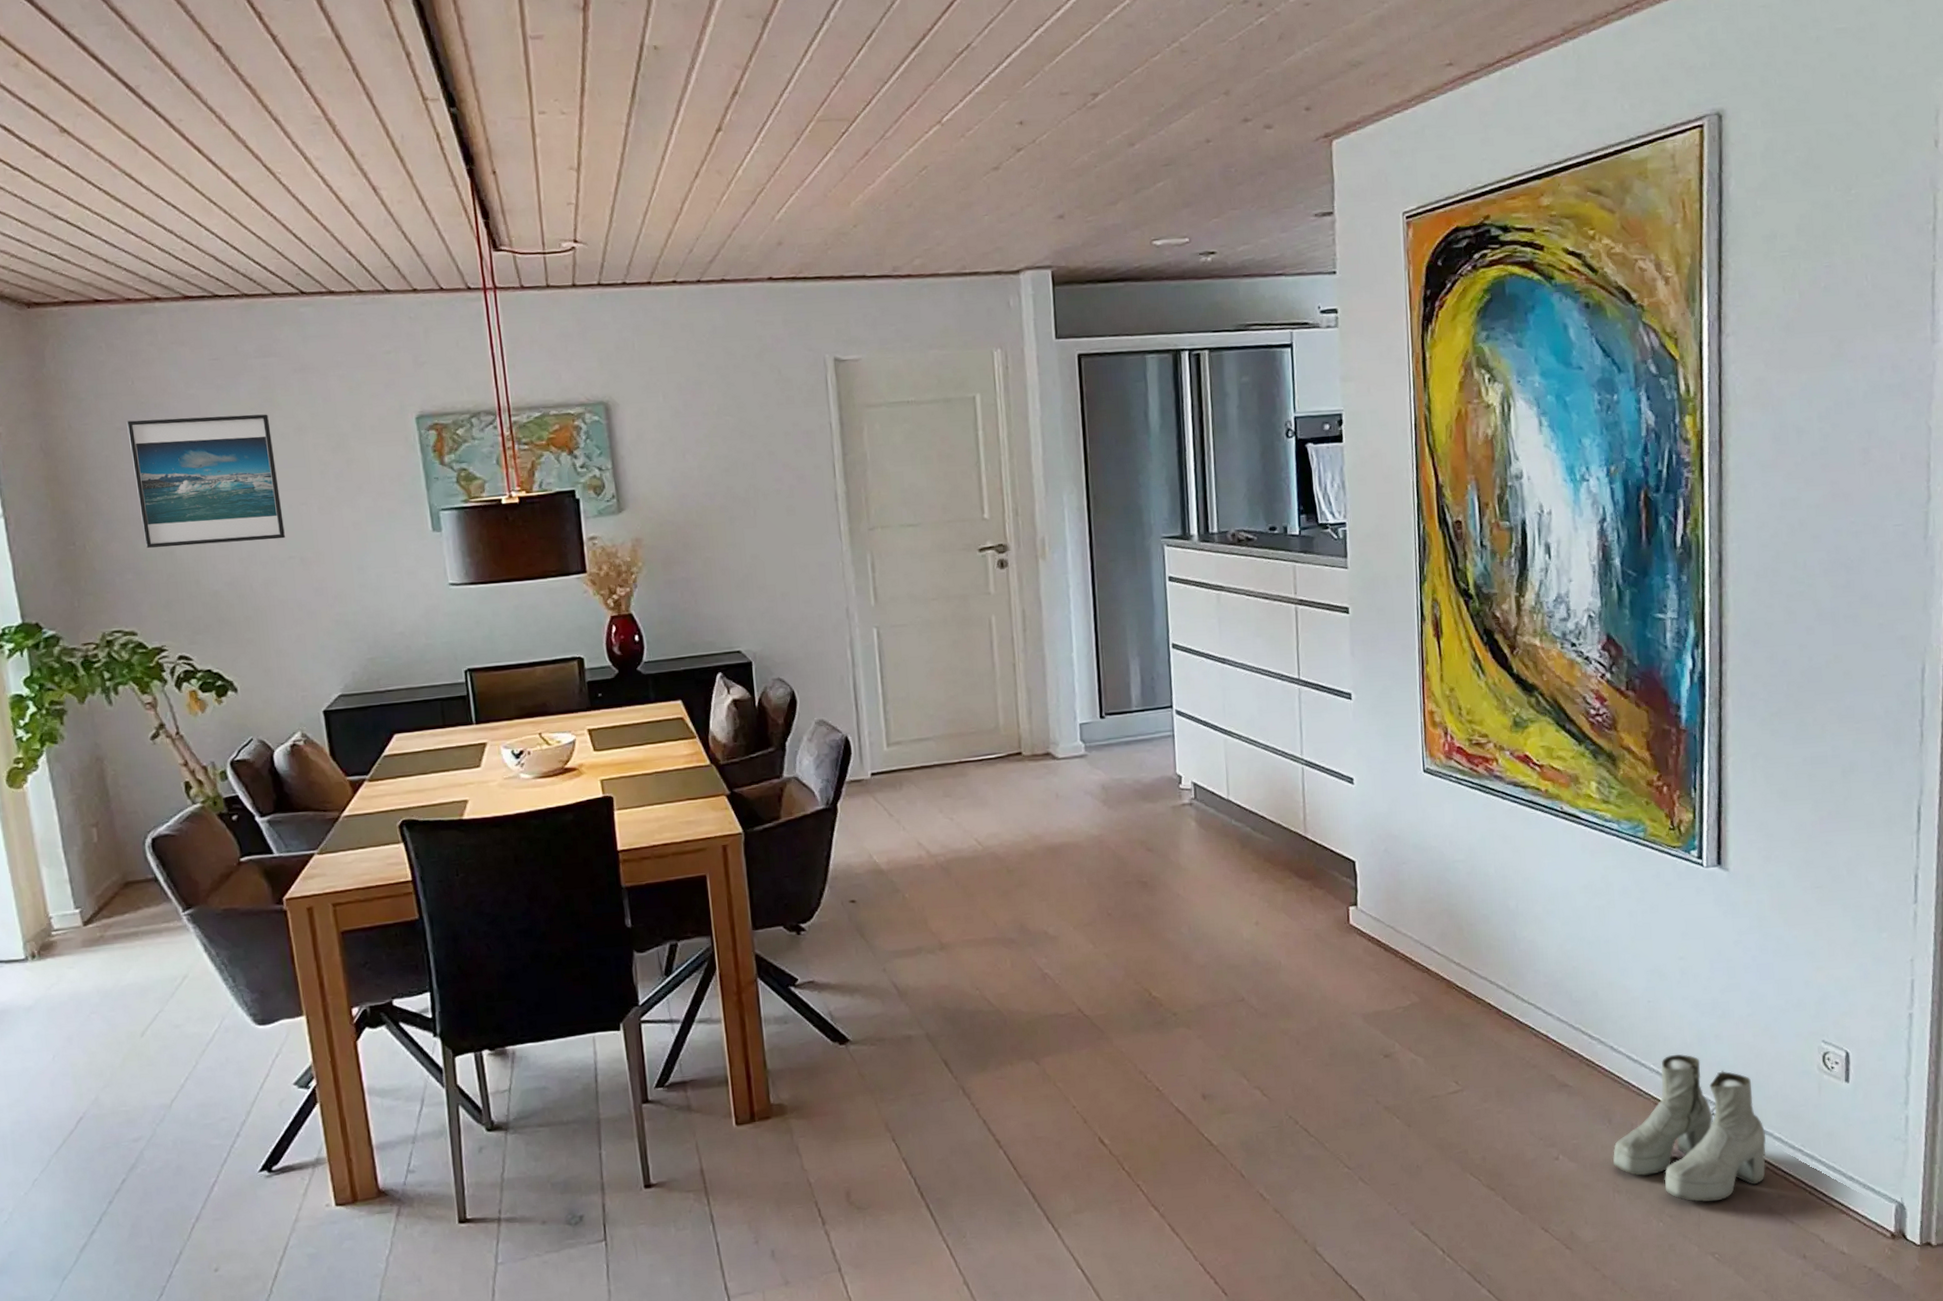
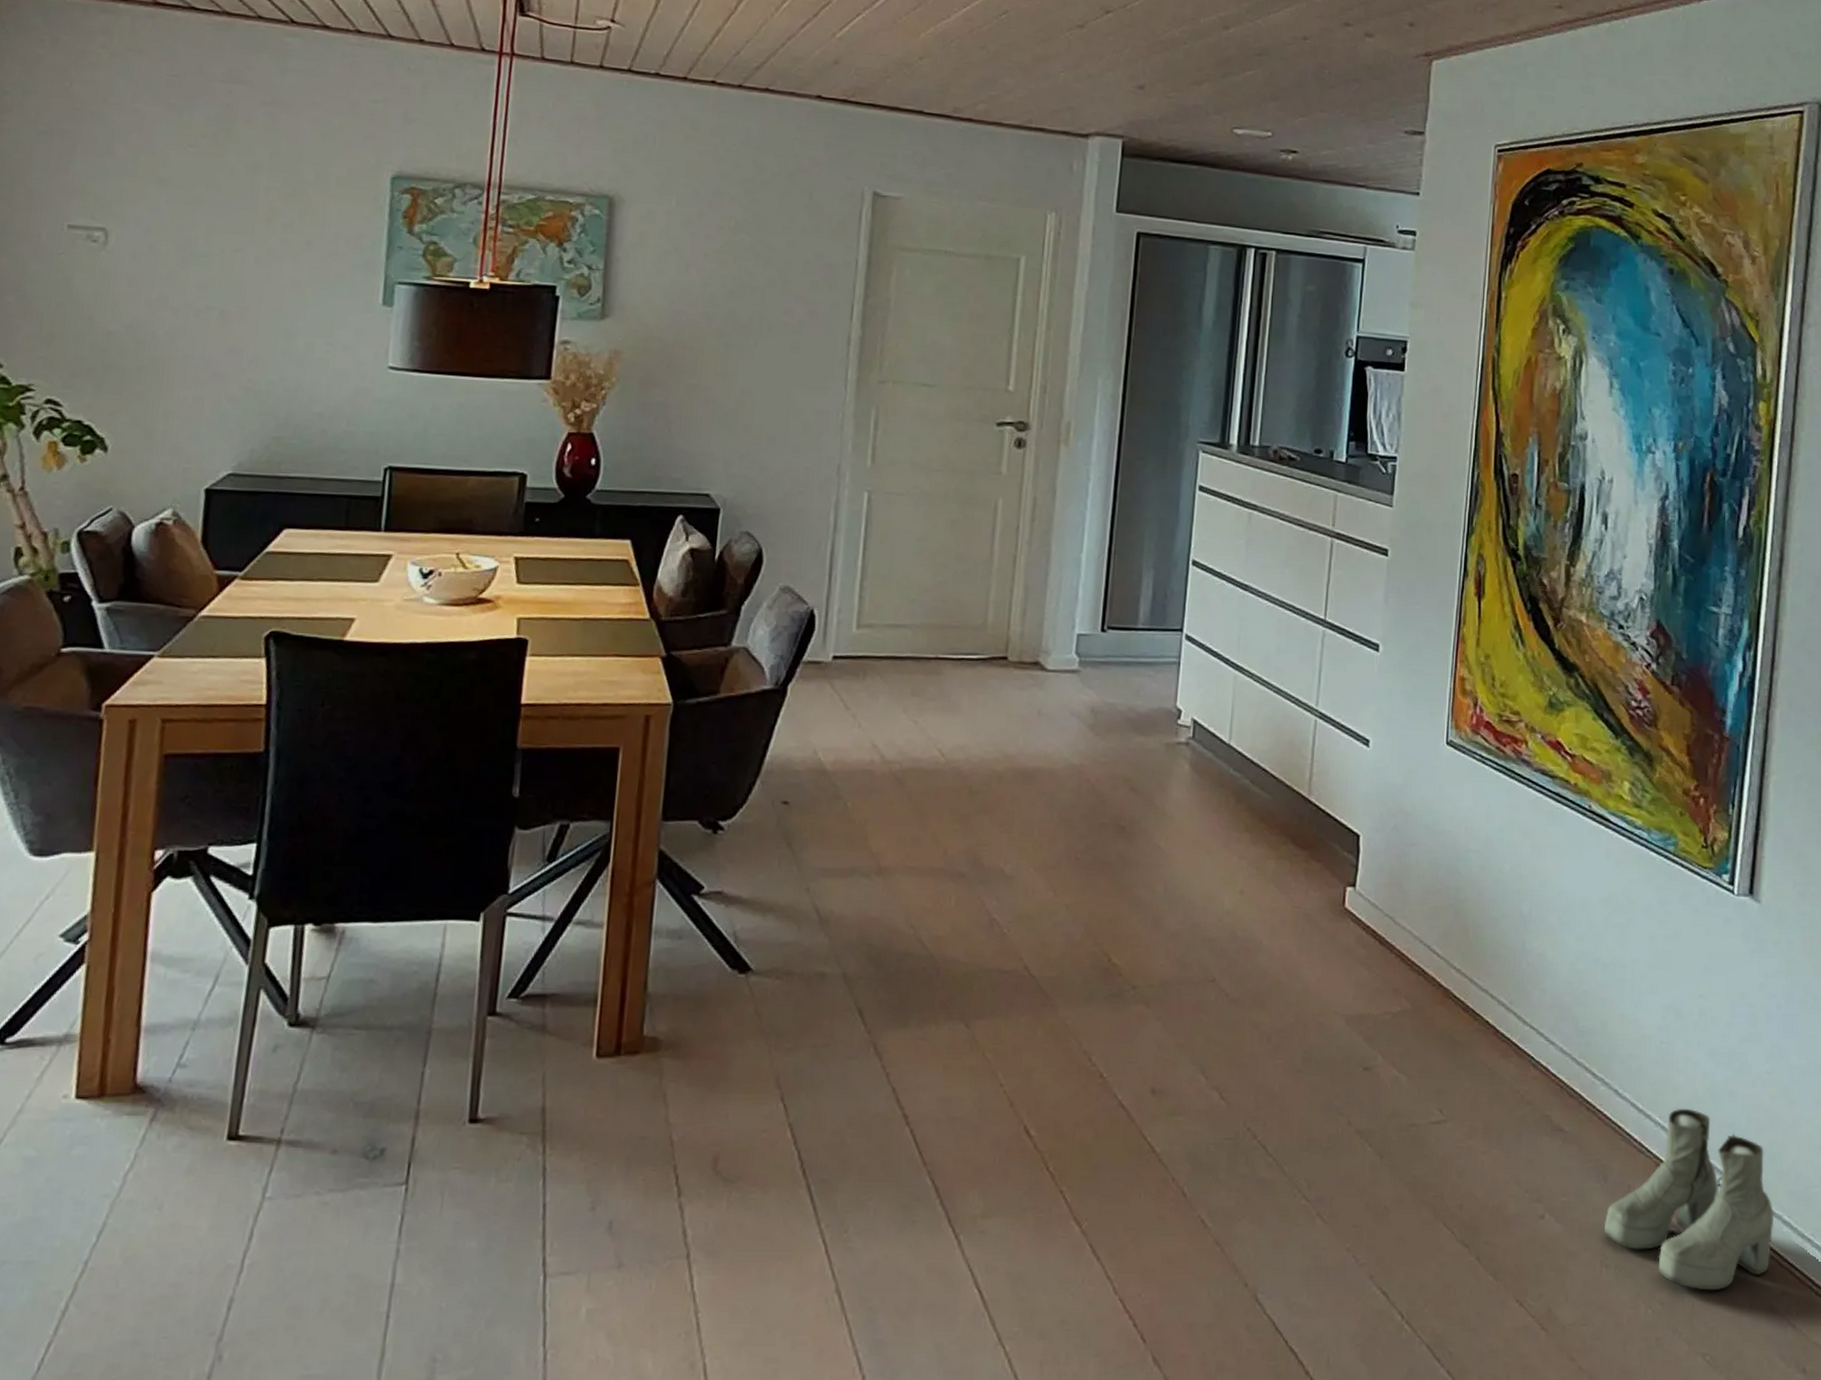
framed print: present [126,414,285,548] -> none [39,125,221,286]

